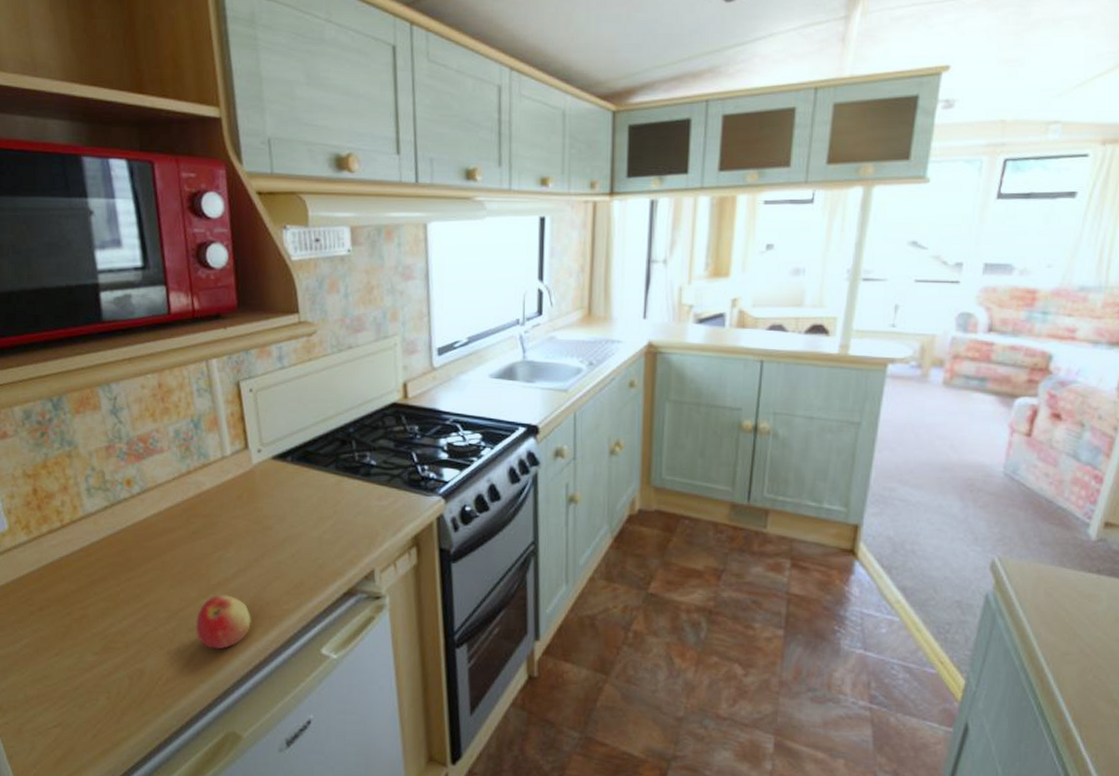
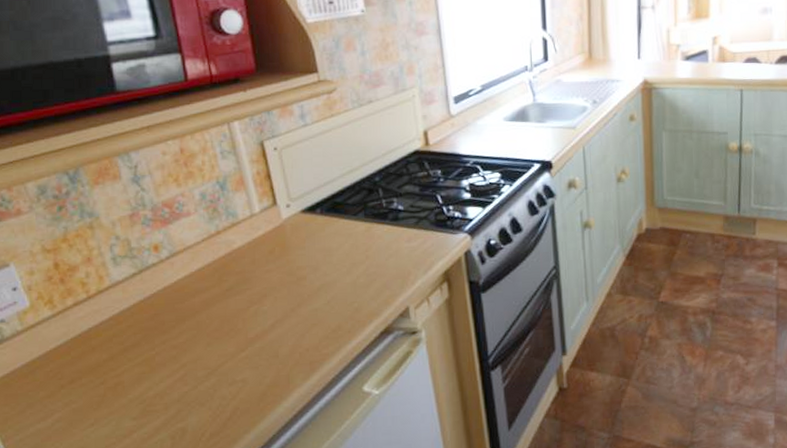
apple: present [196,594,251,650] -> none [236,346,292,400]

